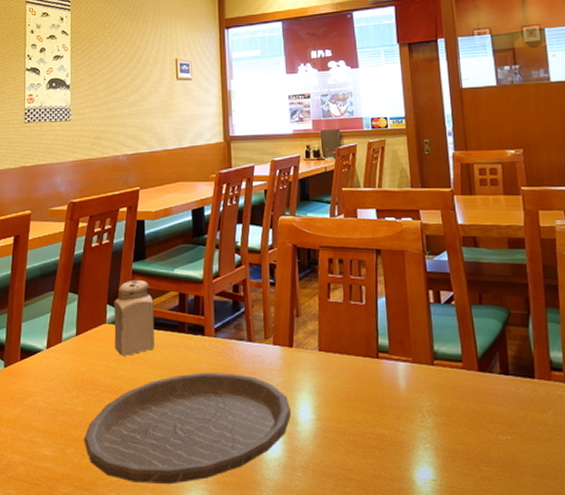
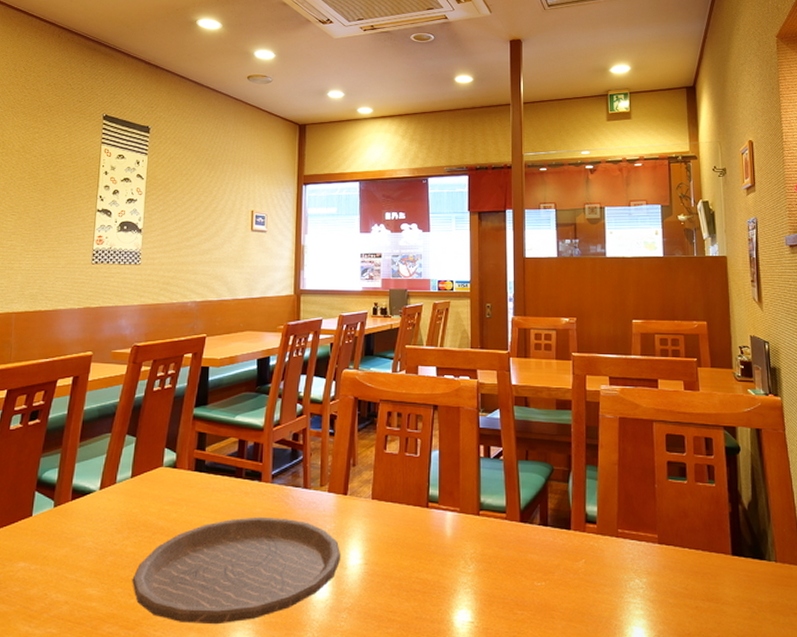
salt shaker: present [114,279,154,356] -> none [170,424,213,499]

